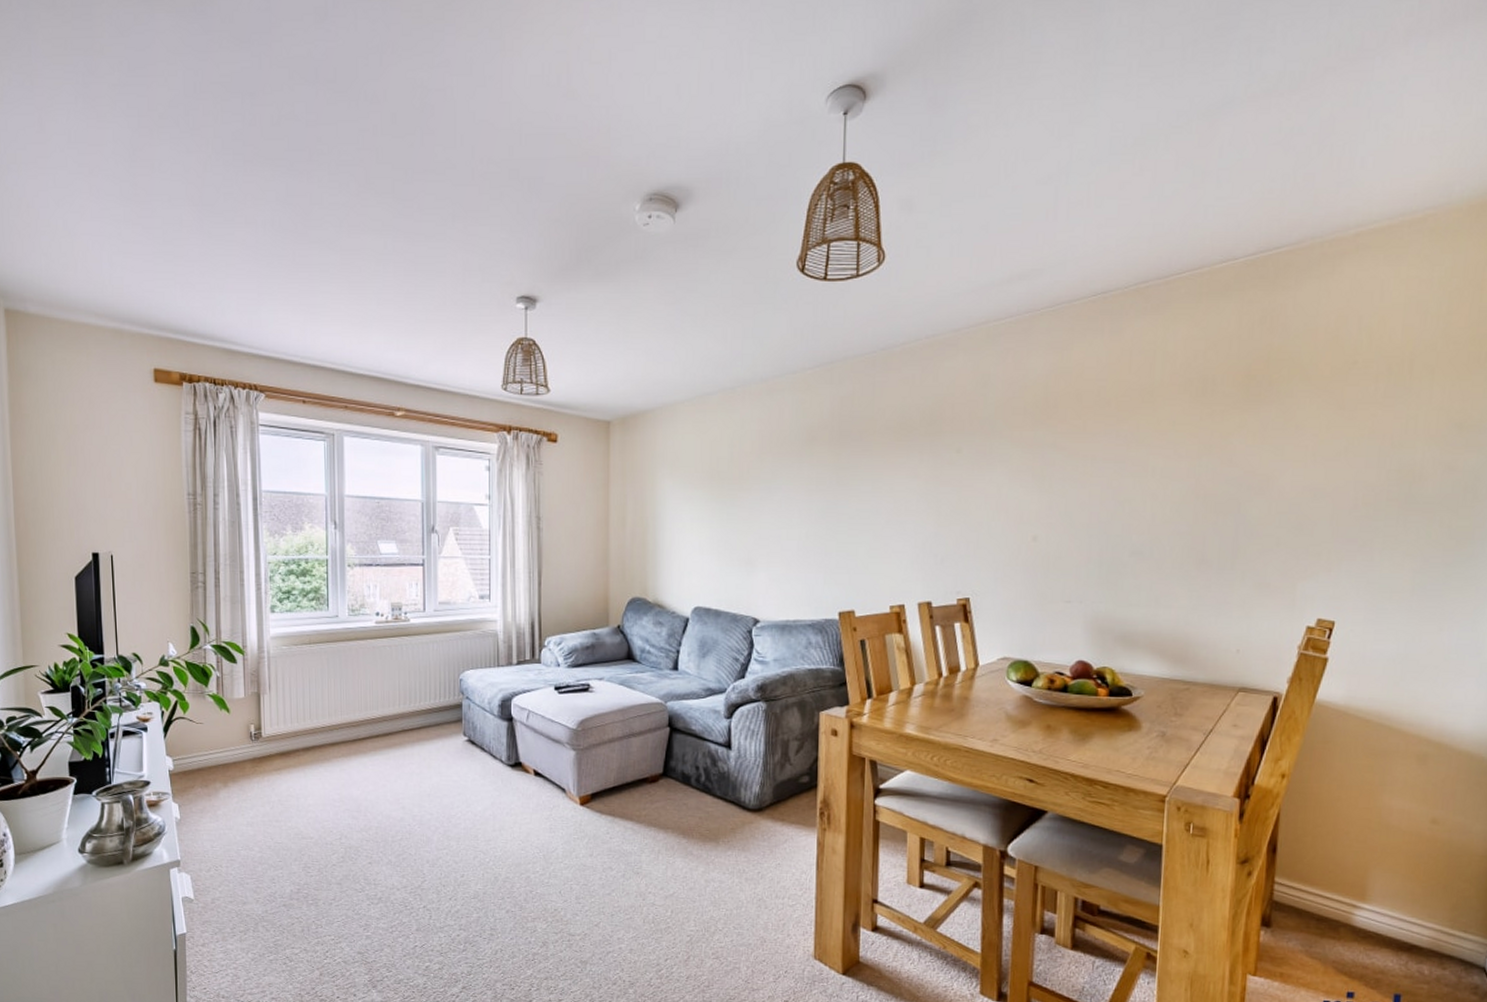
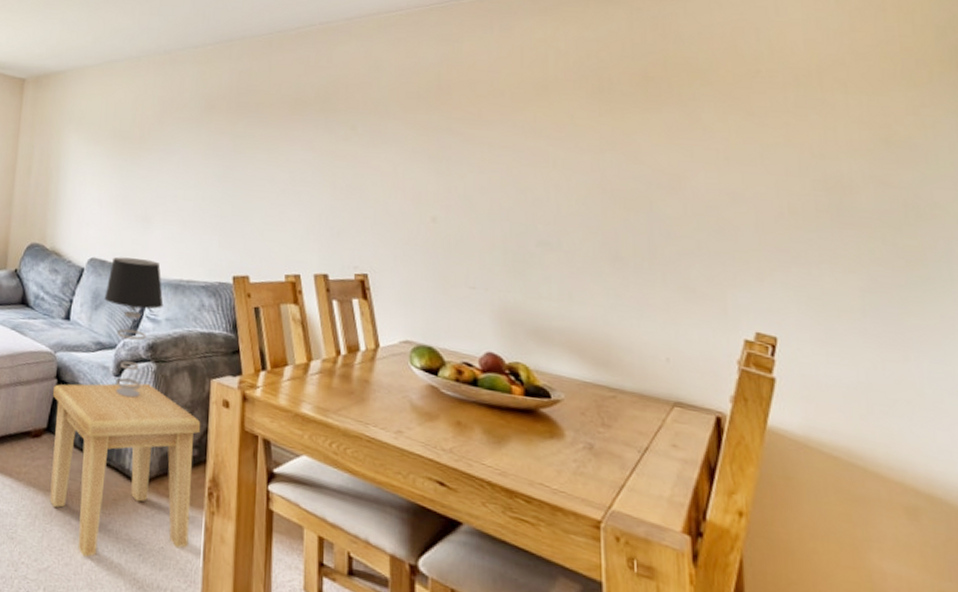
side table: none [667,722,811,880] -> present [49,383,201,557]
table lamp: none [711,603,771,737] -> present [104,257,164,398]

